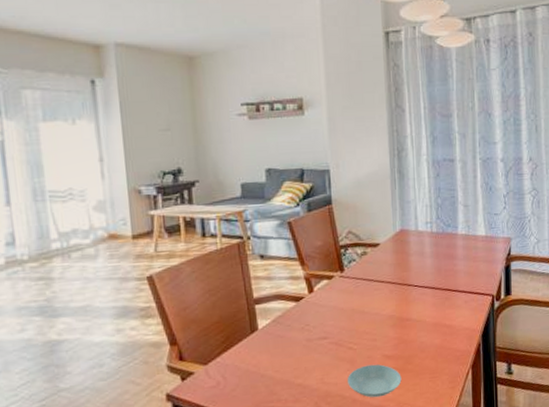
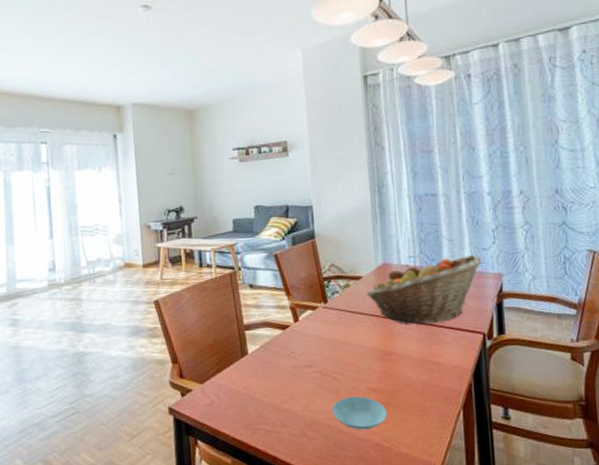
fruit basket: none [384,219,493,290] -> present [367,254,482,324]

